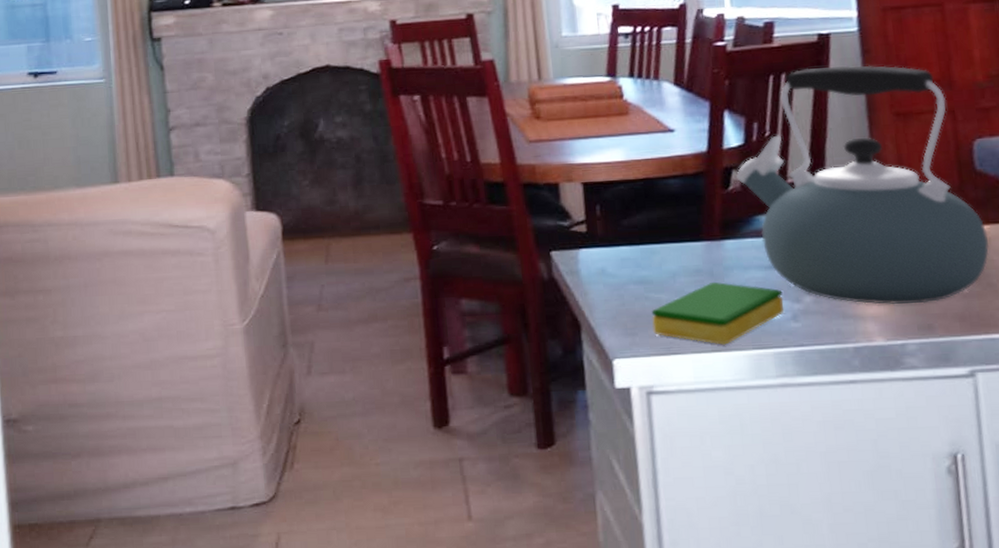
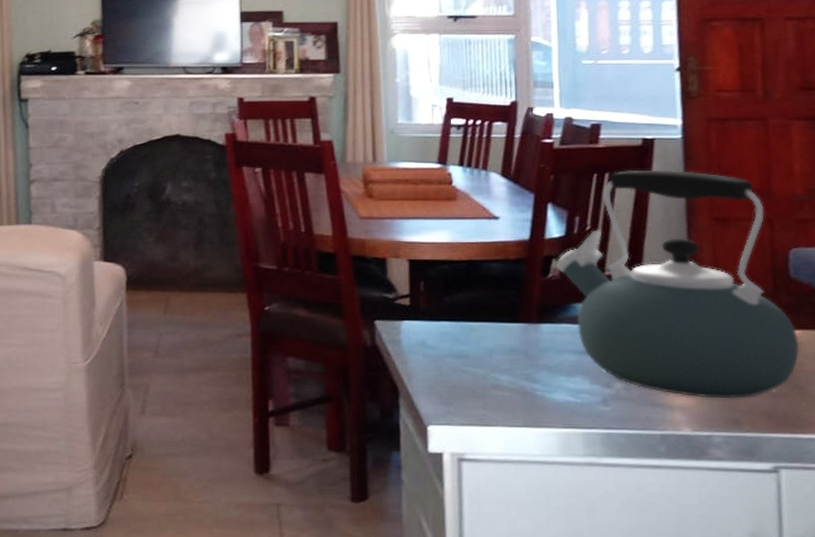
dish sponge: present [651,281,784,345] -> none [467,361,595,421]

